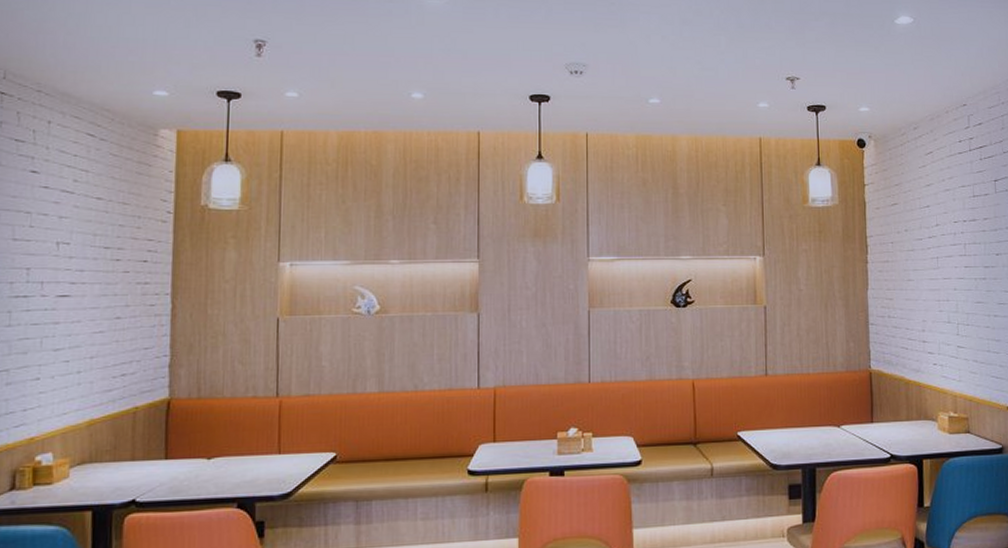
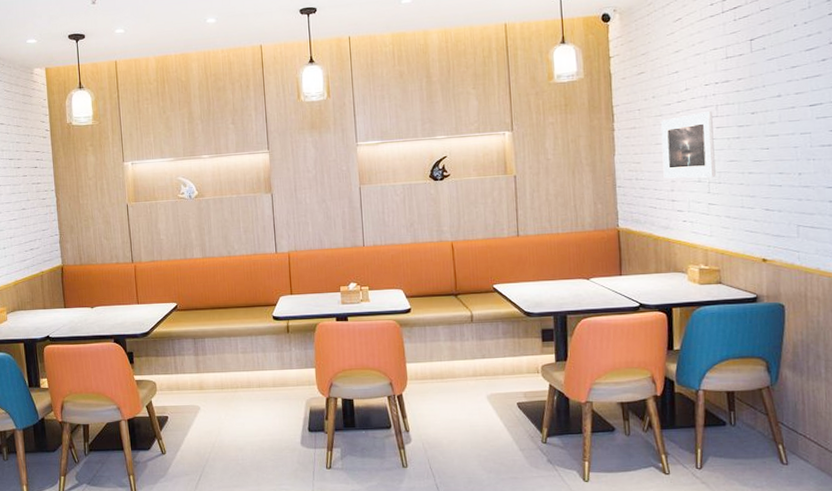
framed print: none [912,250,964,319] -> present [660,111,716,179]

